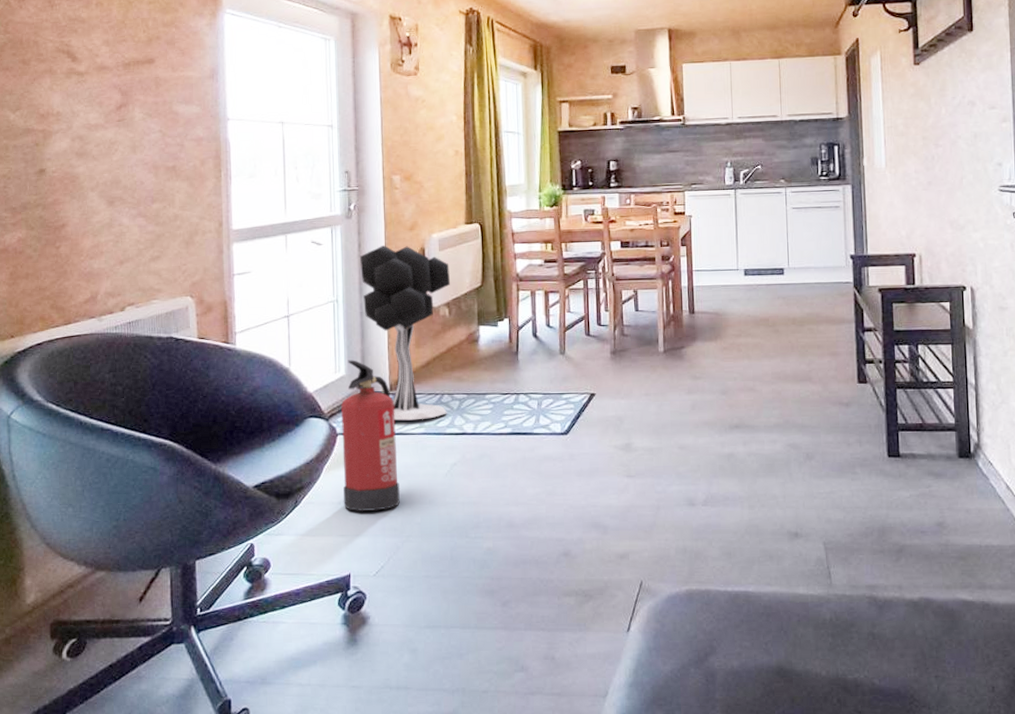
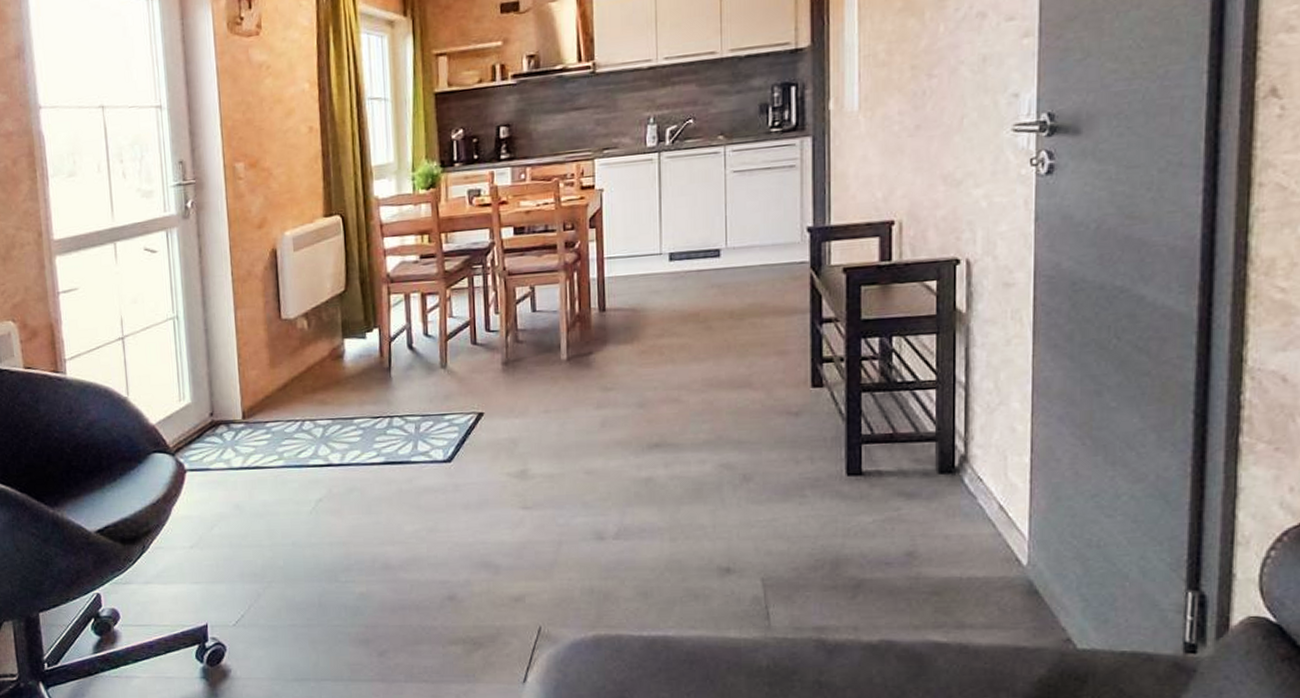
fire extinguisher: present [341,360,400,511] -> none [188,385,259,556]
decorative plant: present [360,245,451,421] -> none [201,247,310,453]

